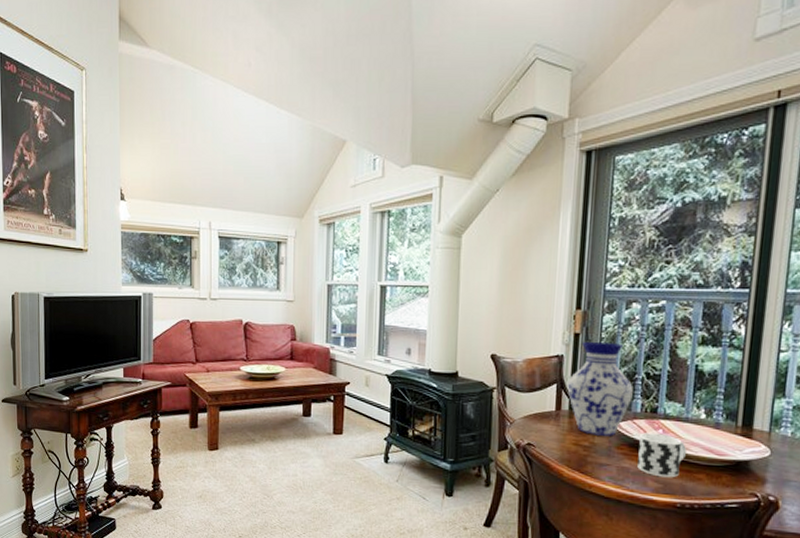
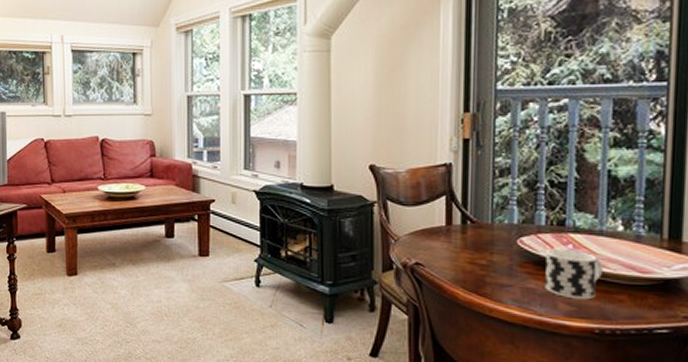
vase: present [567,341,633,436] -> none [458,147,535,253]

